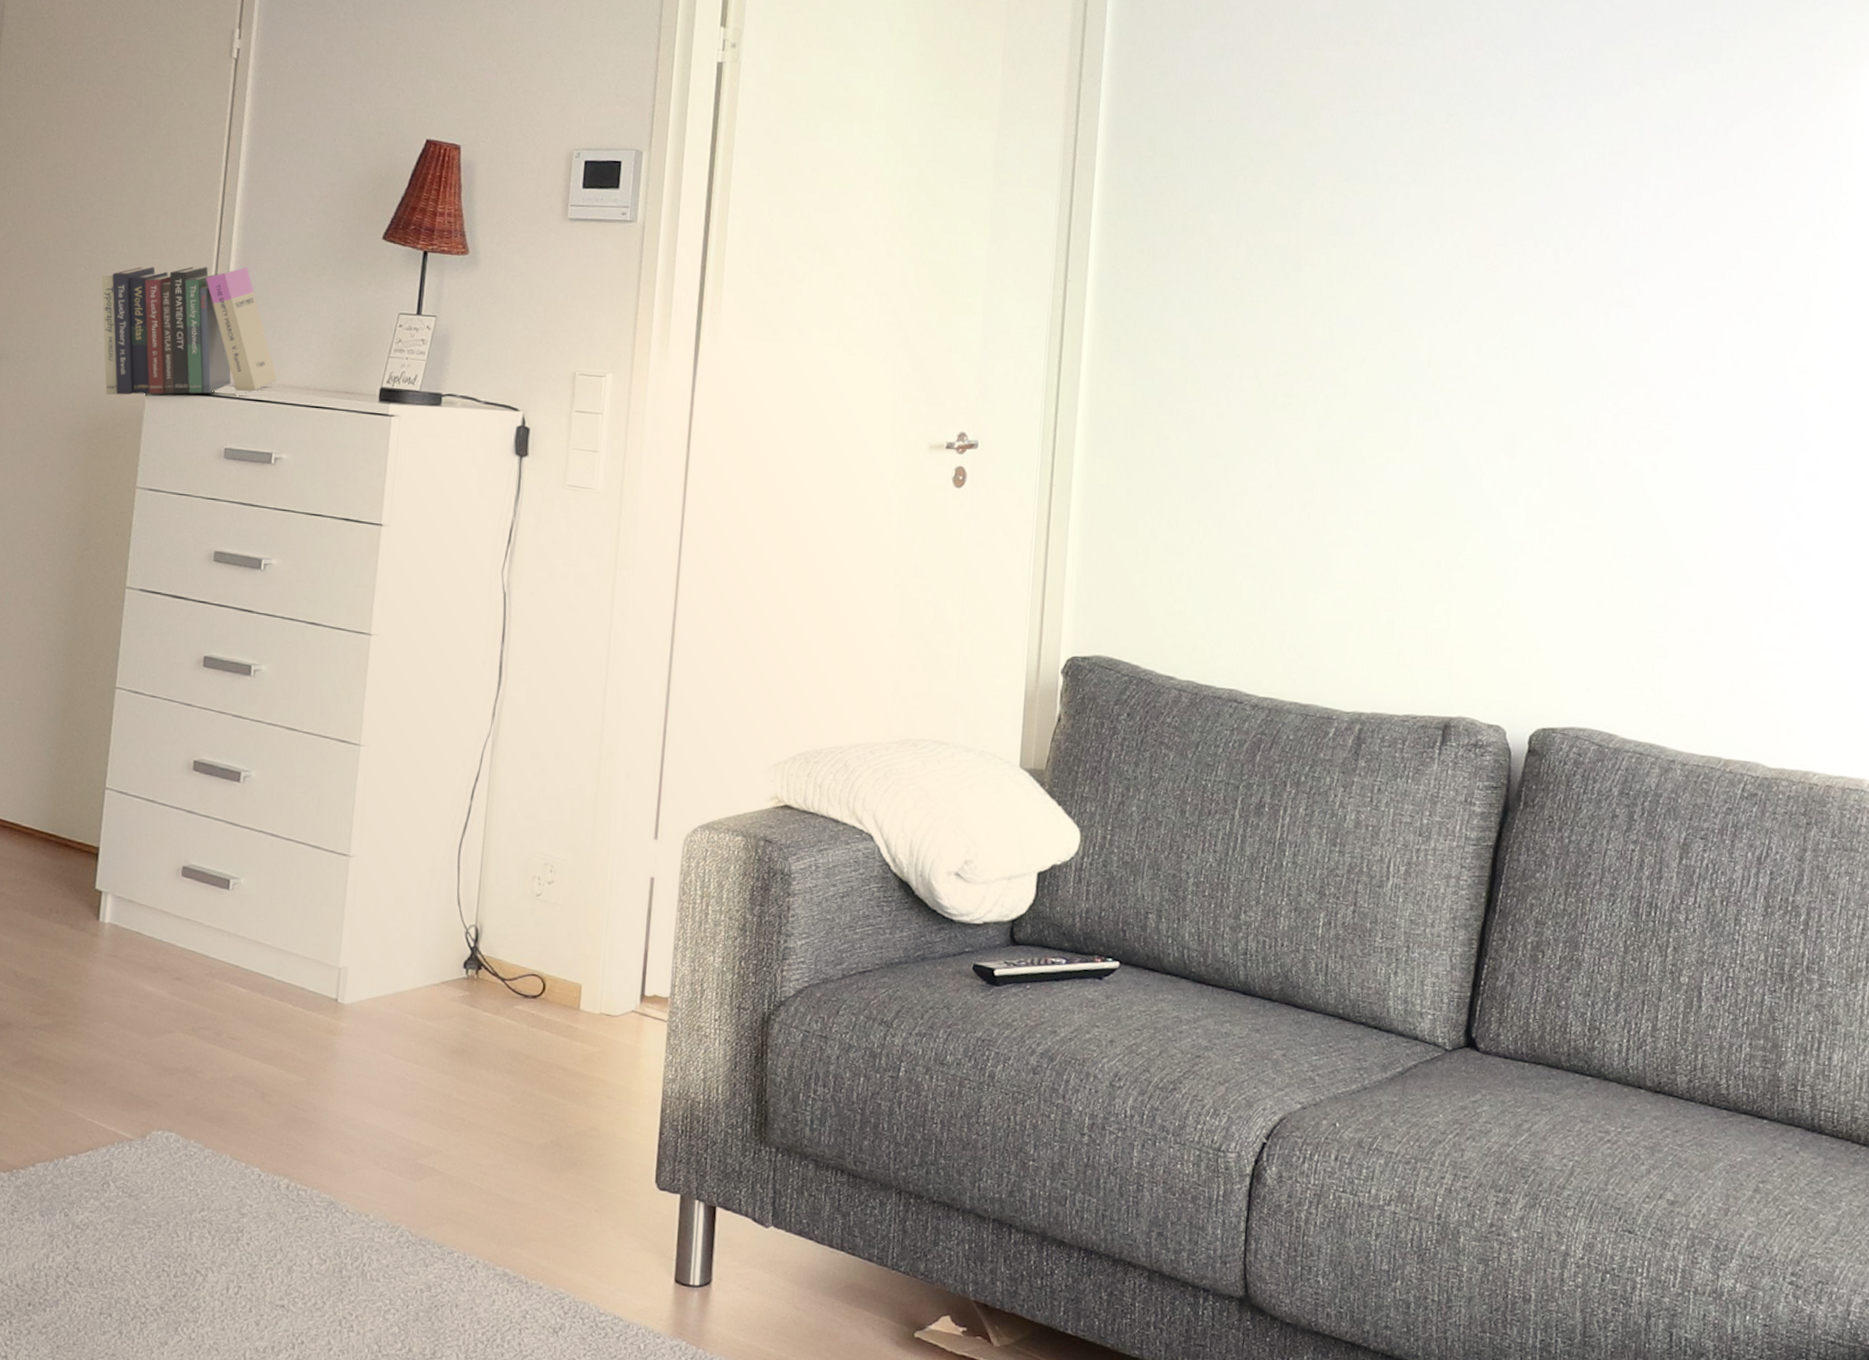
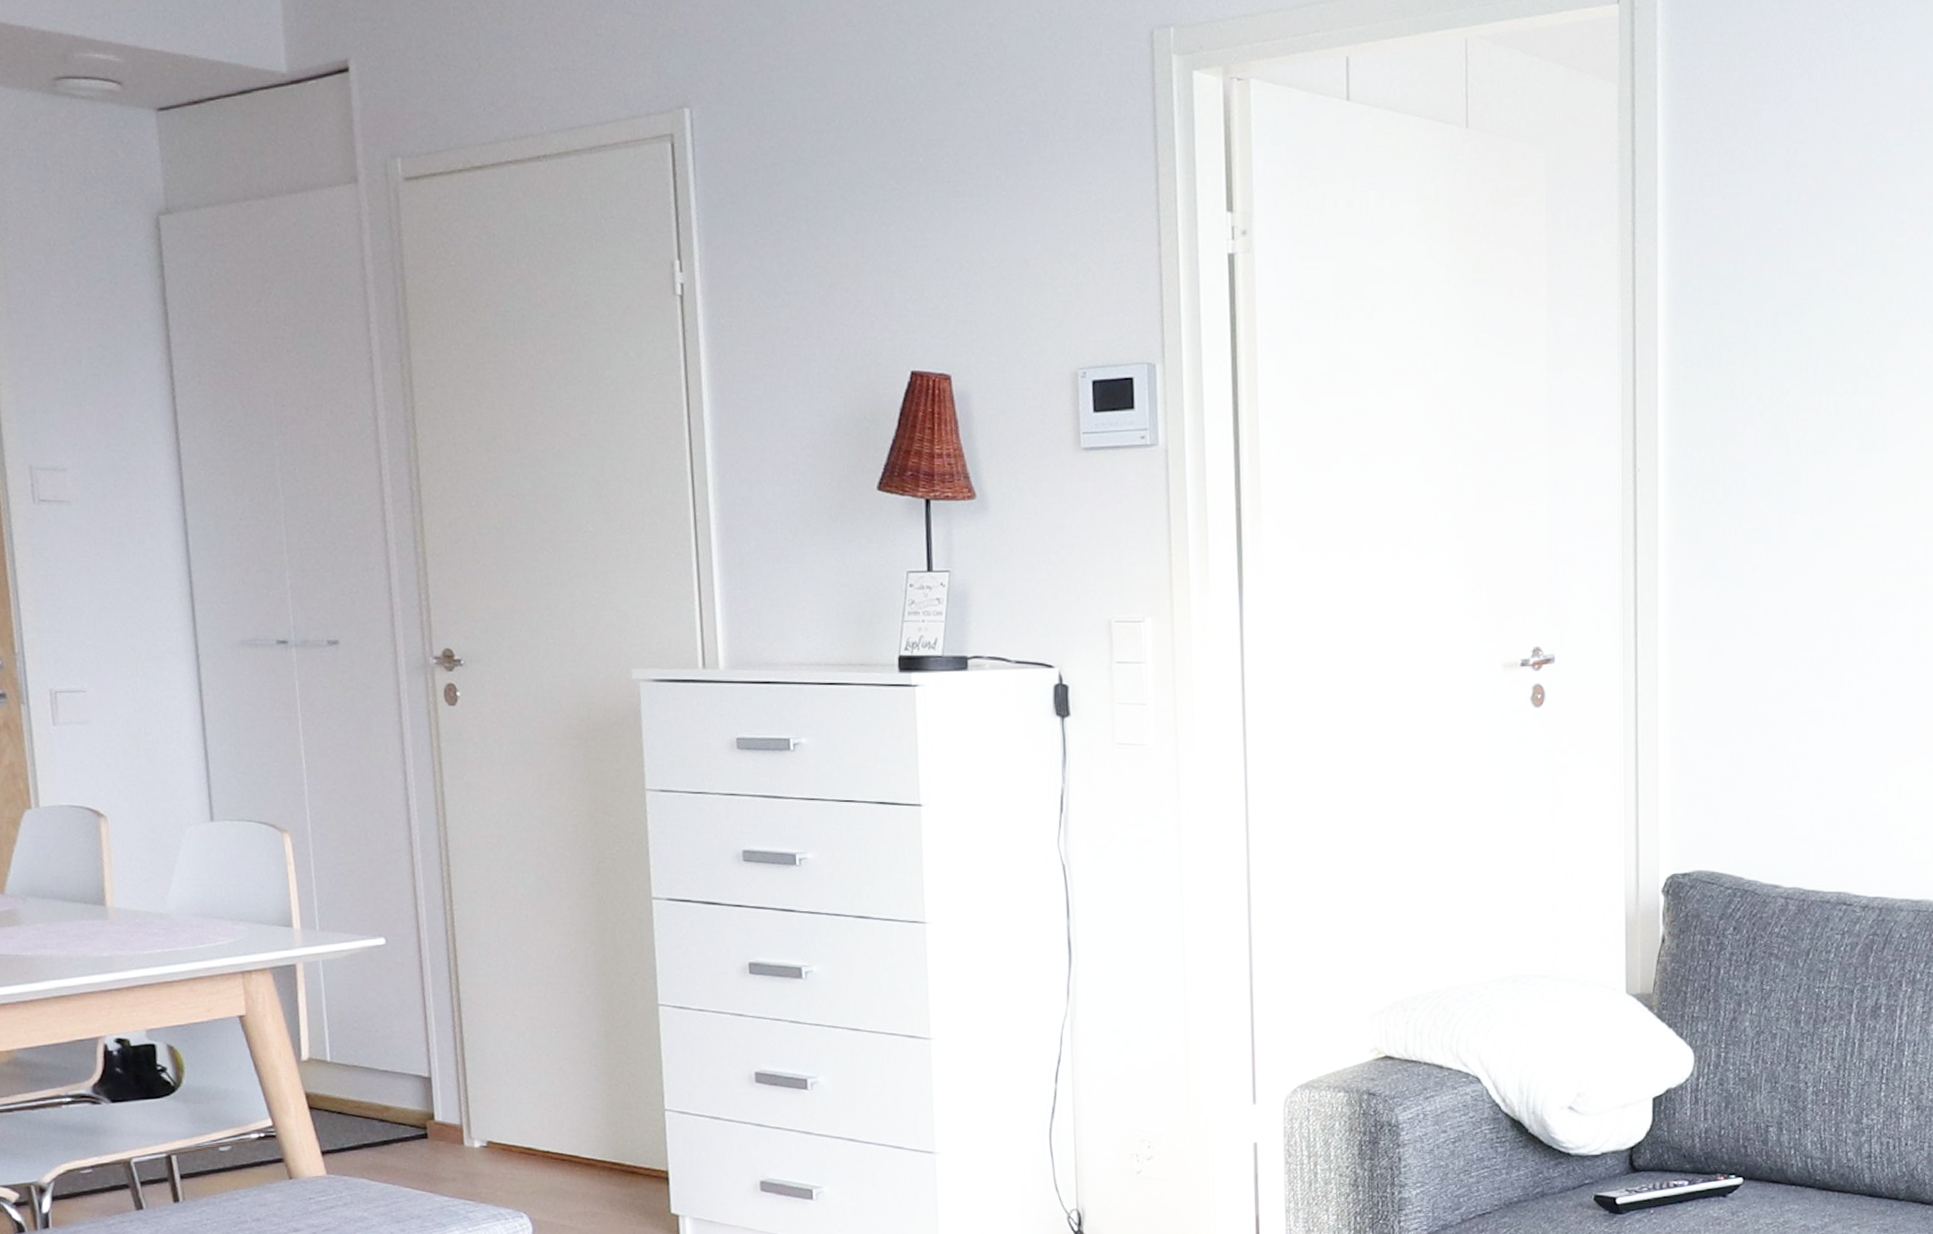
books: present [101,266,277,395] -> none [568,534,782,692]

